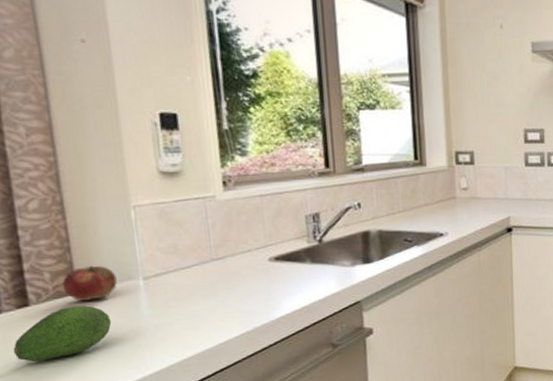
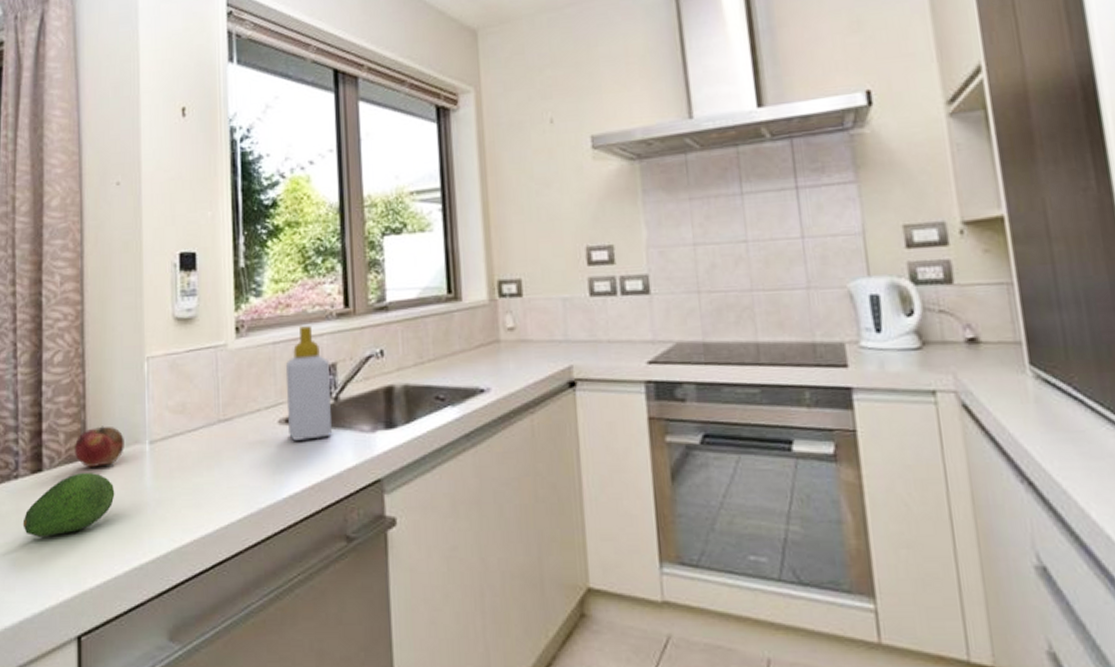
soap bottle: none [272,182,317,274] -> present [285,326,332,441]

